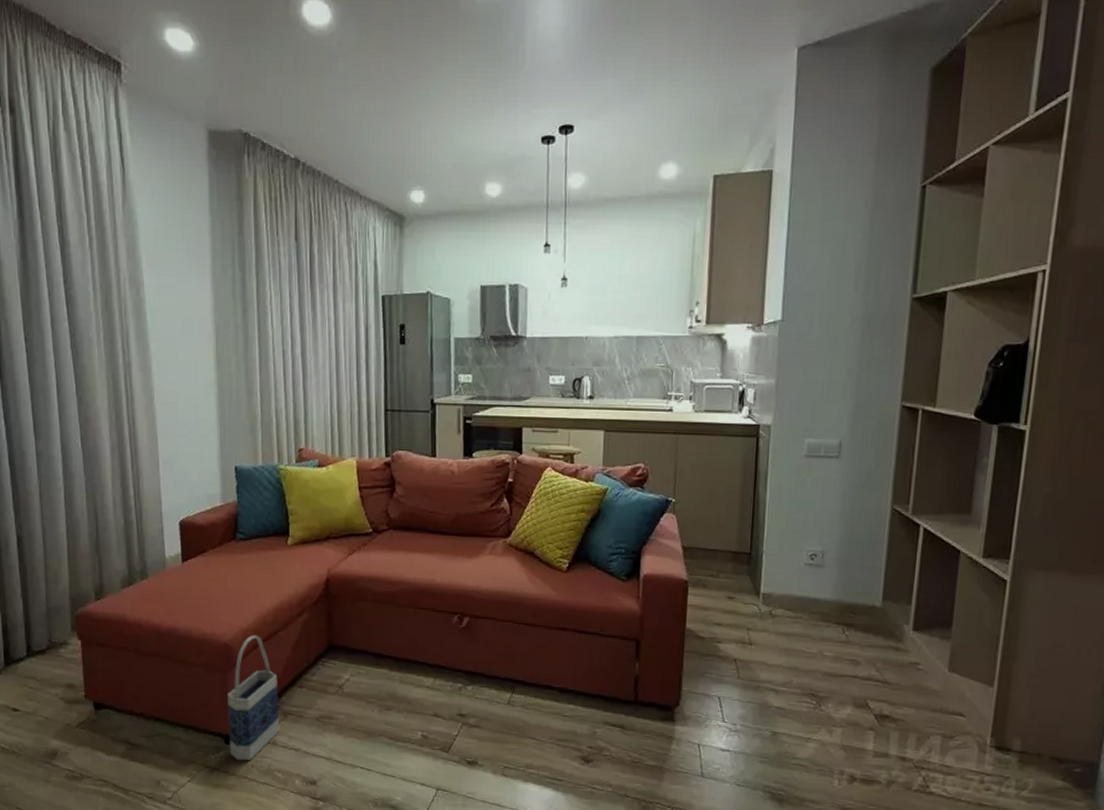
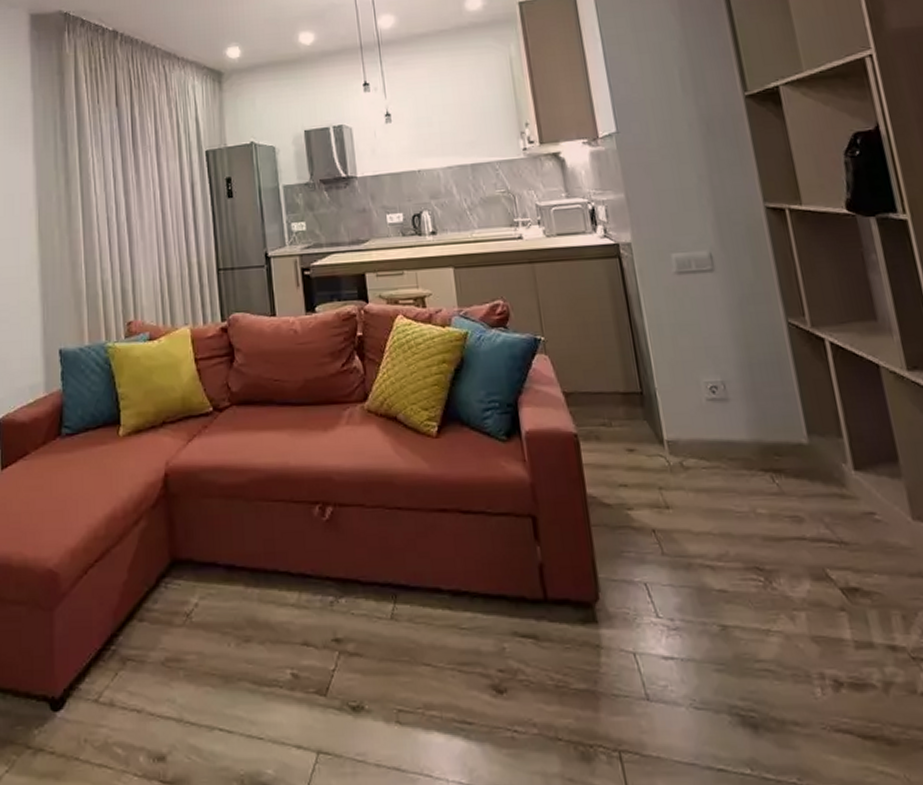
bag: present [227,635,281,761] -> none [53,555,119,734]

